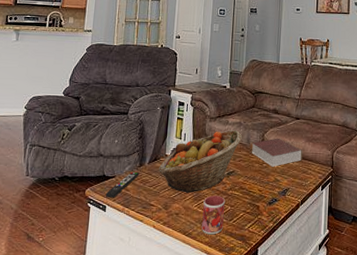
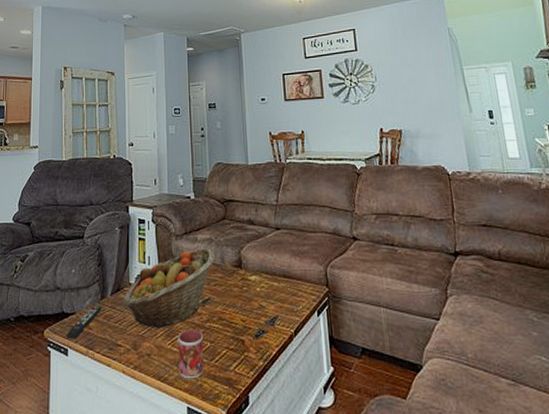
book: present [252,138,303,167] -> none [228,254,290,290]

